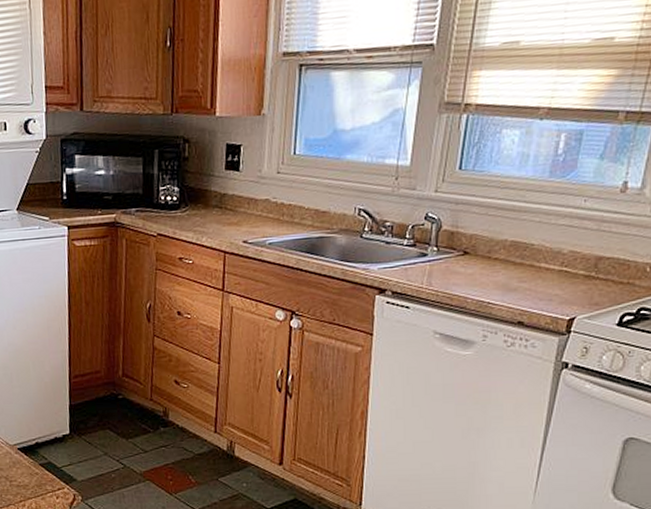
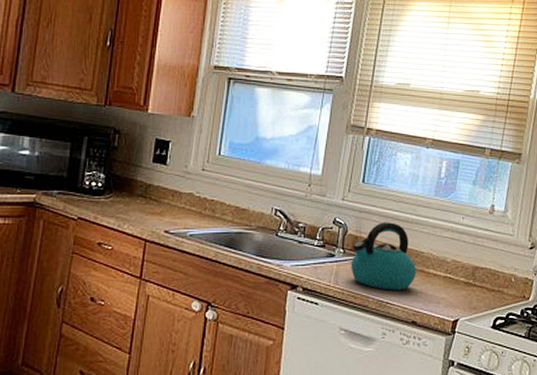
kettle: none [446,212,525,290] -> present [350,222,417,291]

